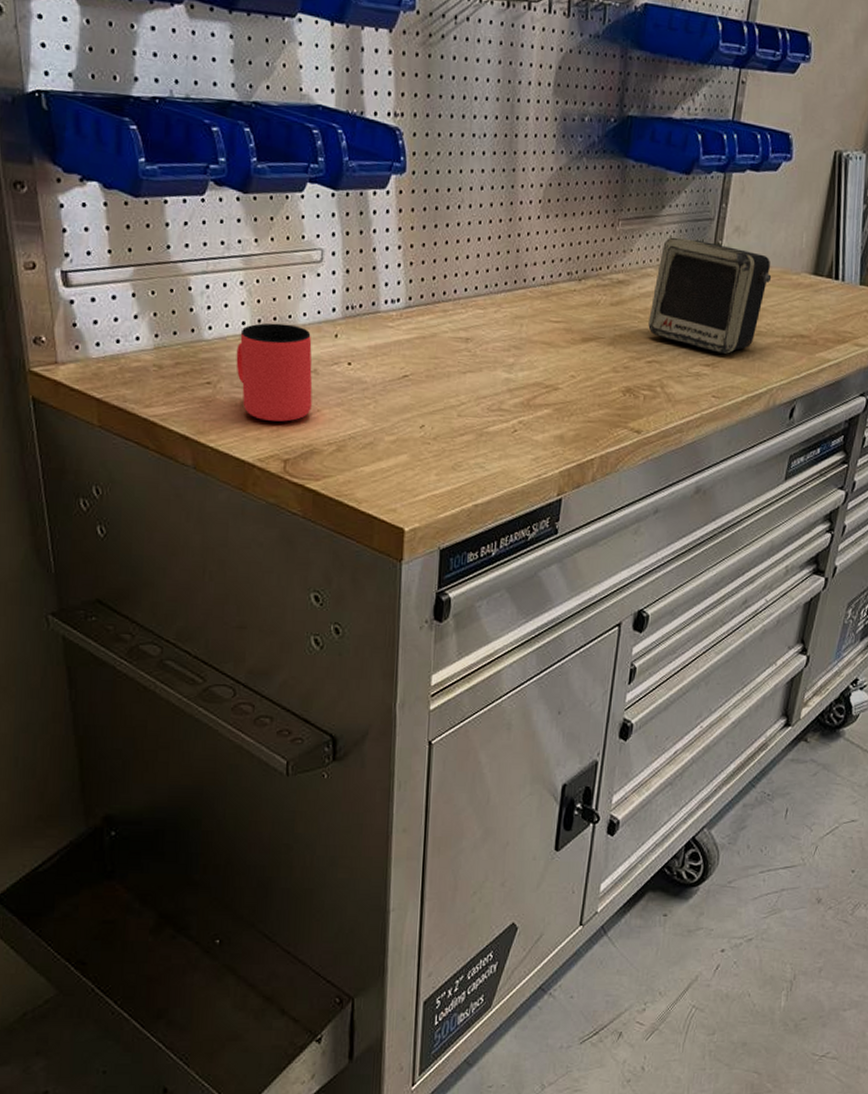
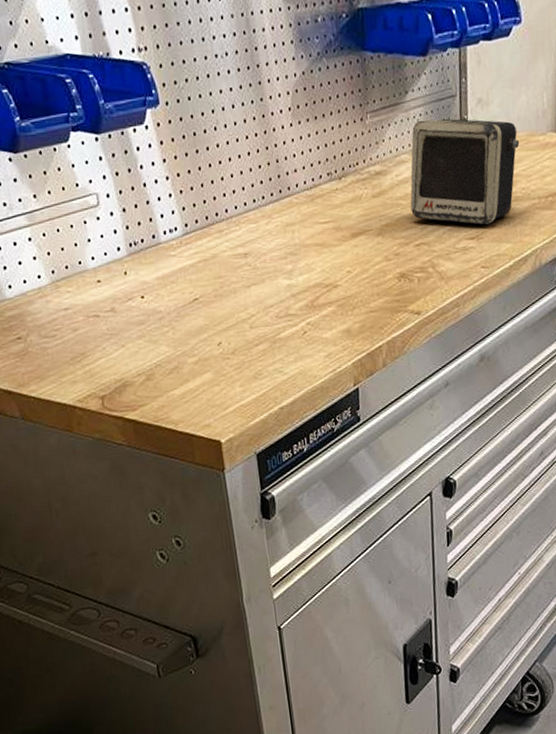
cup: present [236,323,313,422] -> none [37,270,117,364]

